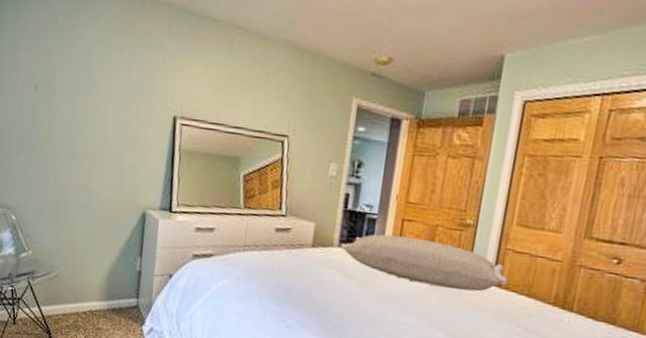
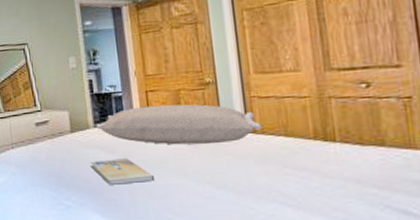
book: none [324,282,388,316] -> present [90,158,156,185]

